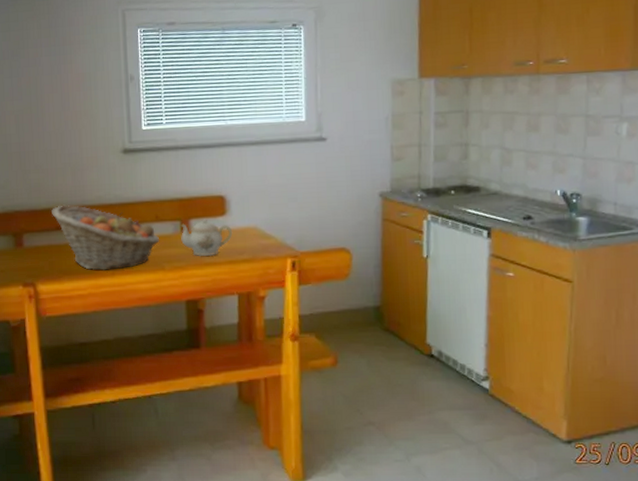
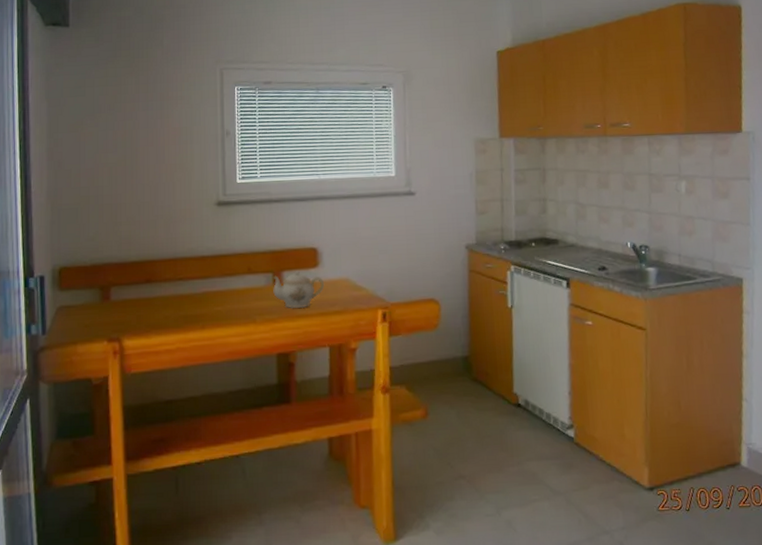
fruit basket: present [50,205,160,271] -> none [141,257,252,324]

